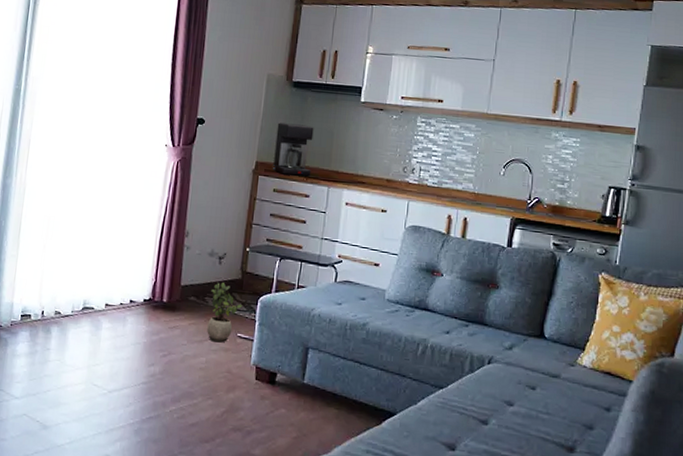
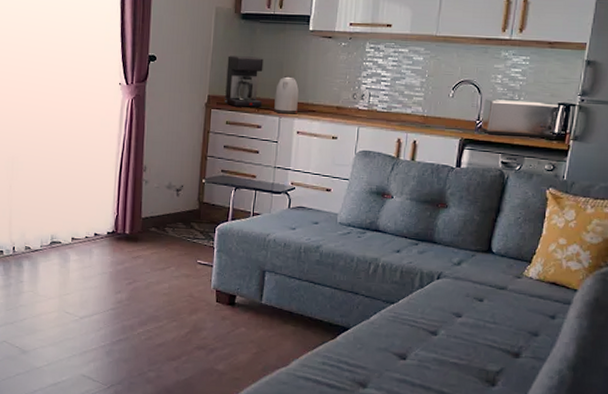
potted plant: present [207,282,242,343] -> none [168,213,201,270]
kettle: none [322,145,349,185] -> present [273,75,299,115]
toaster: none [532,179,611,223] -> present [481,99,561,139]

